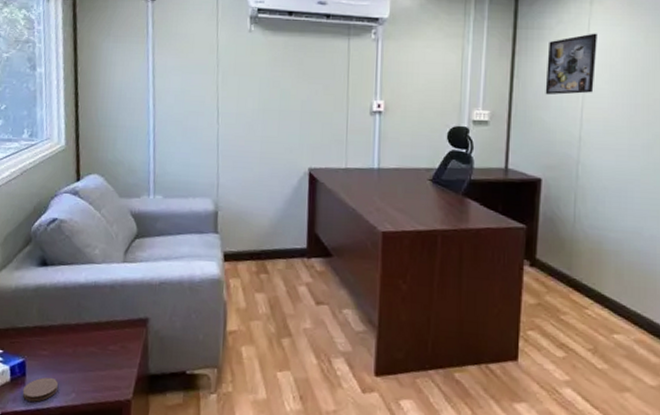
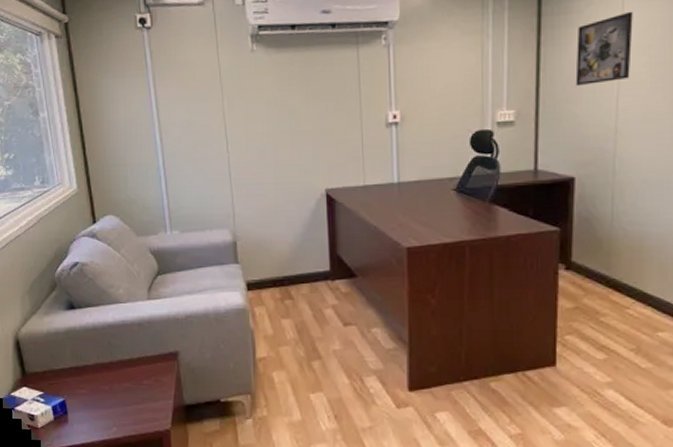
coaster: present [22,377,59,402] -> none [66,413,100,437]

